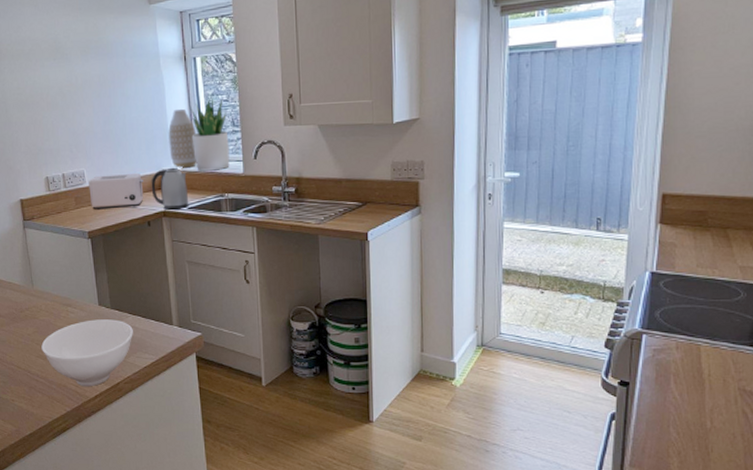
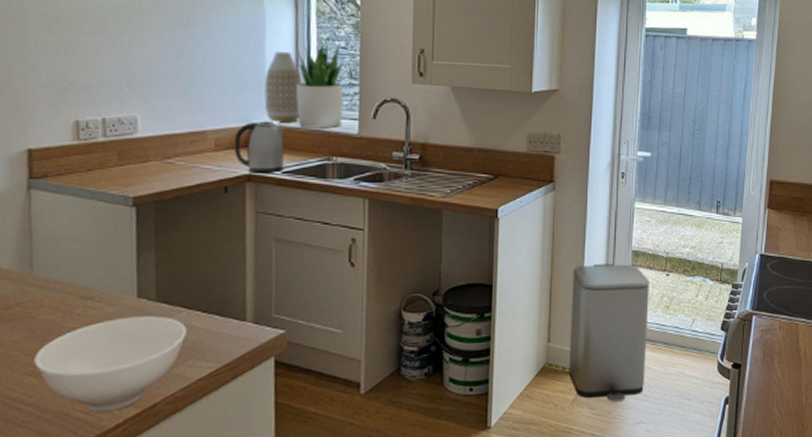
toaster: present [88,173,144,210] -> none [141,124,224,169]
pedal bin: none [442,282,524,409] -> present [568,264,650,402]

